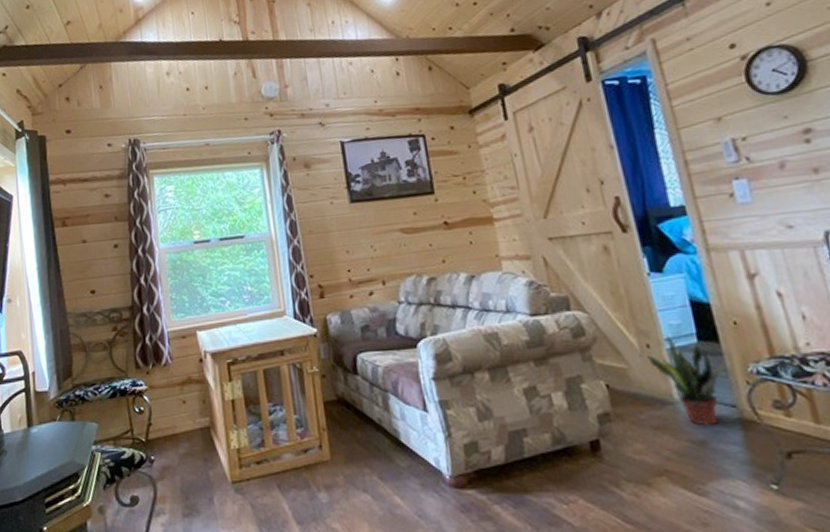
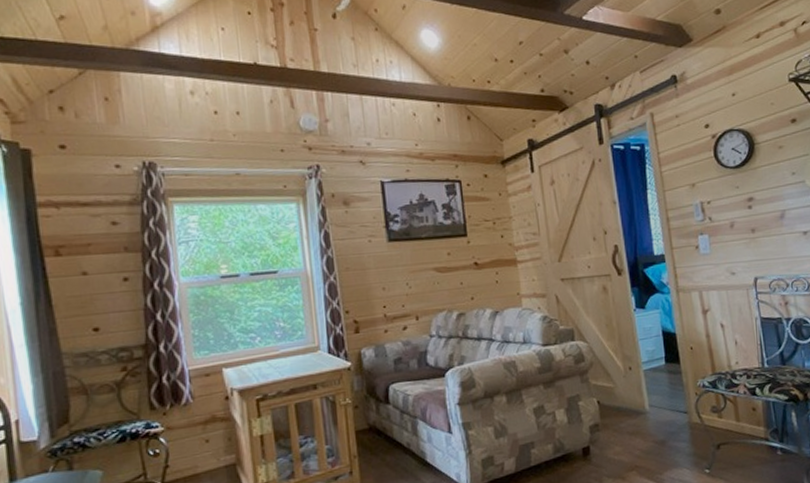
potted plant: present [647,335,728,427] -> none [629,359,684,430]

